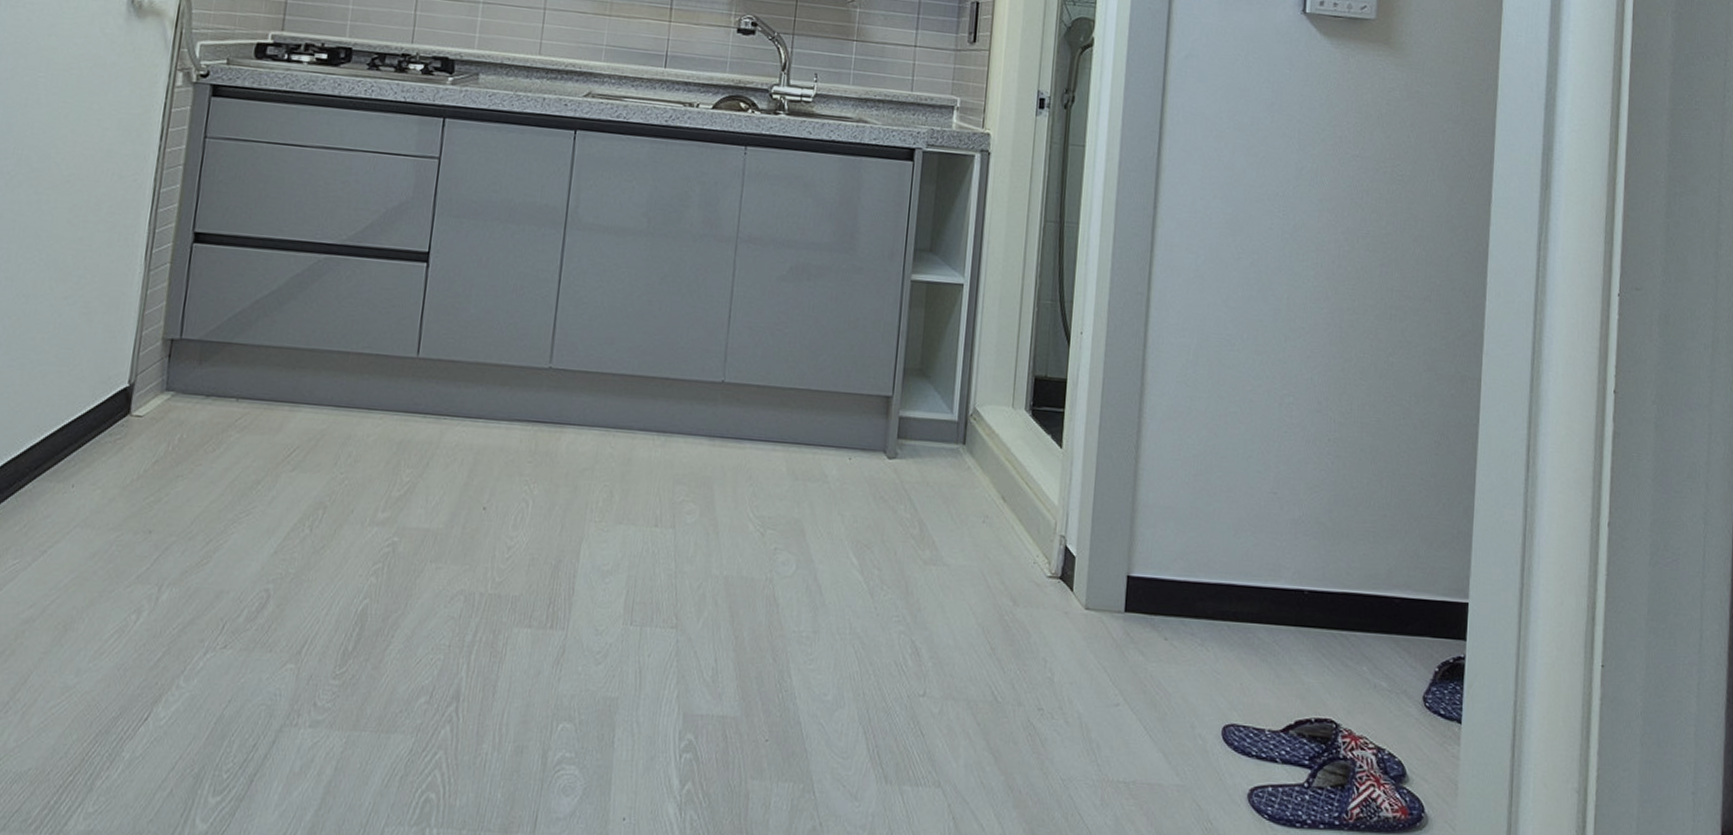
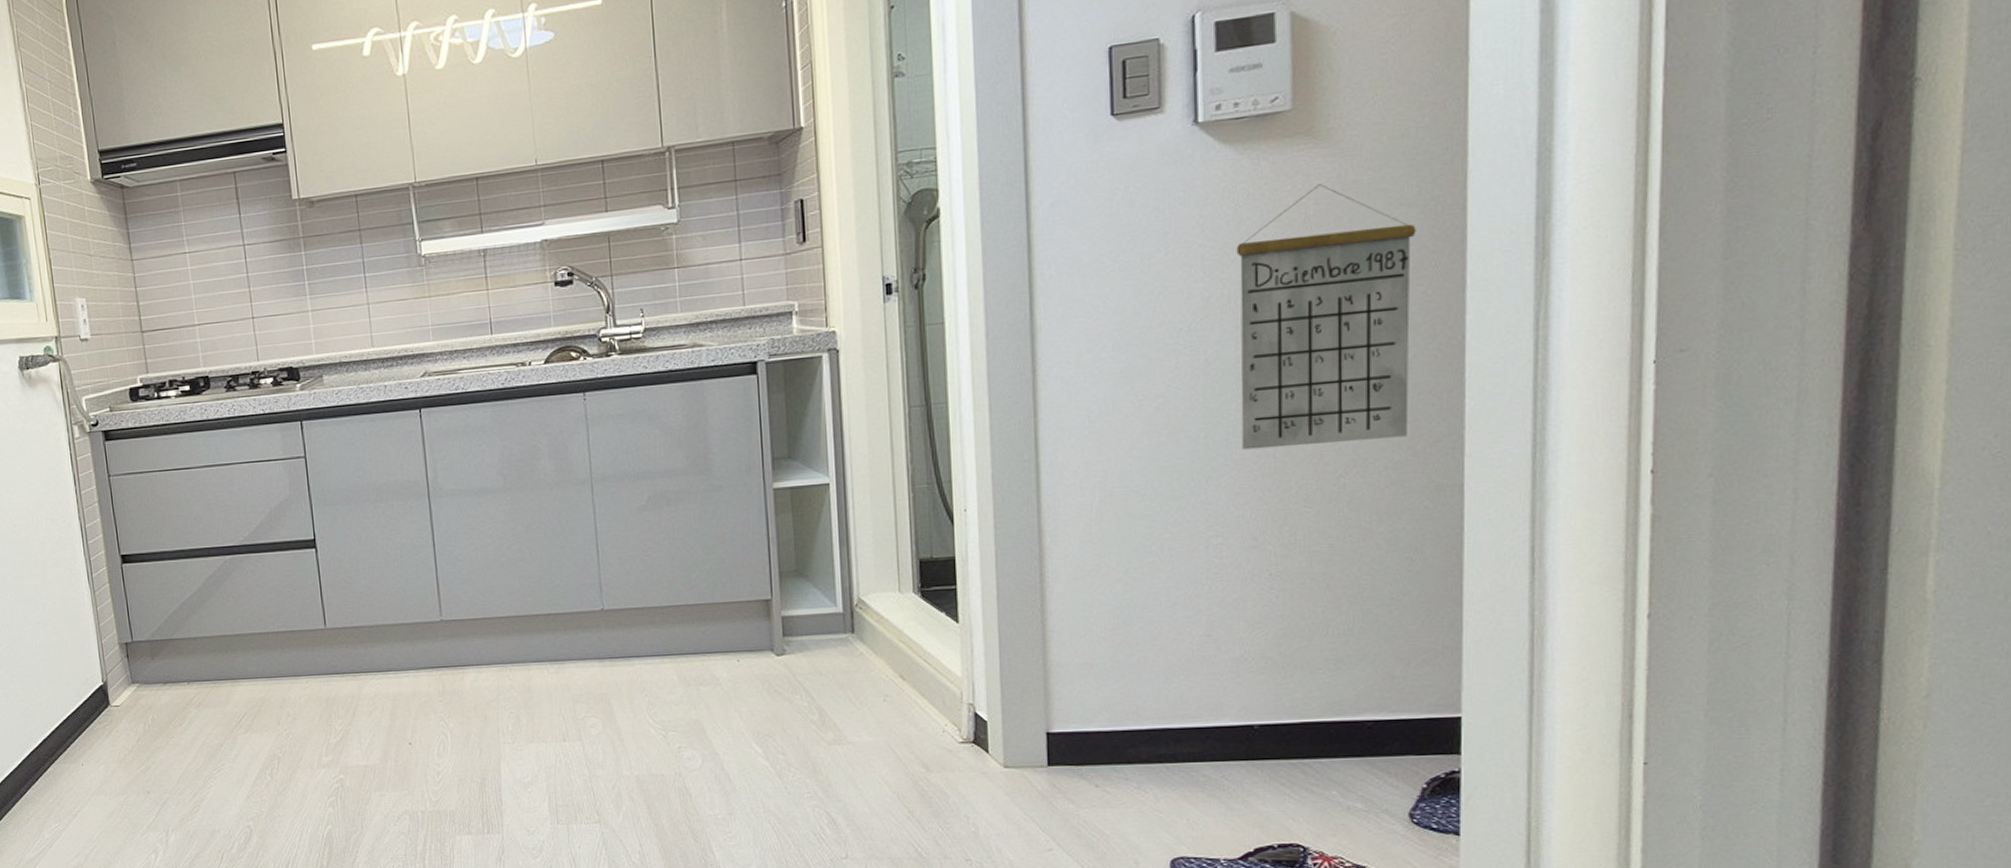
calendar: none [1316,88,1459,327] -> present [1236,184,1416,450]

